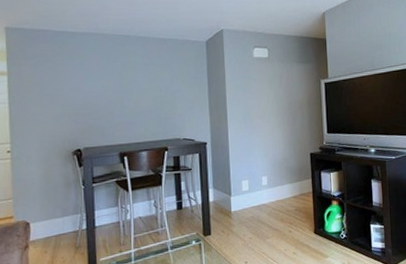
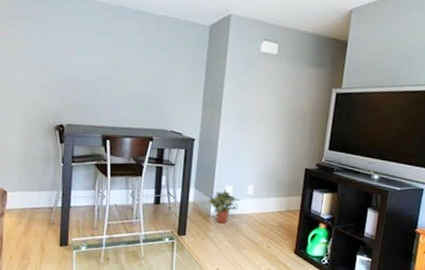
potted plant: none [227,185,257,218] -> present [208,190,241,224]

